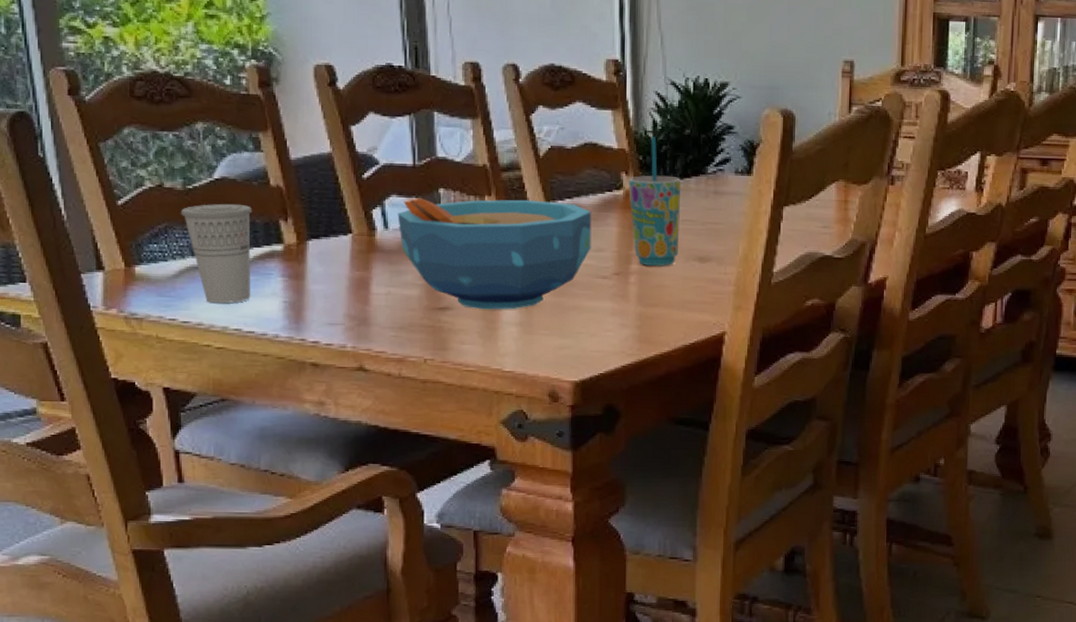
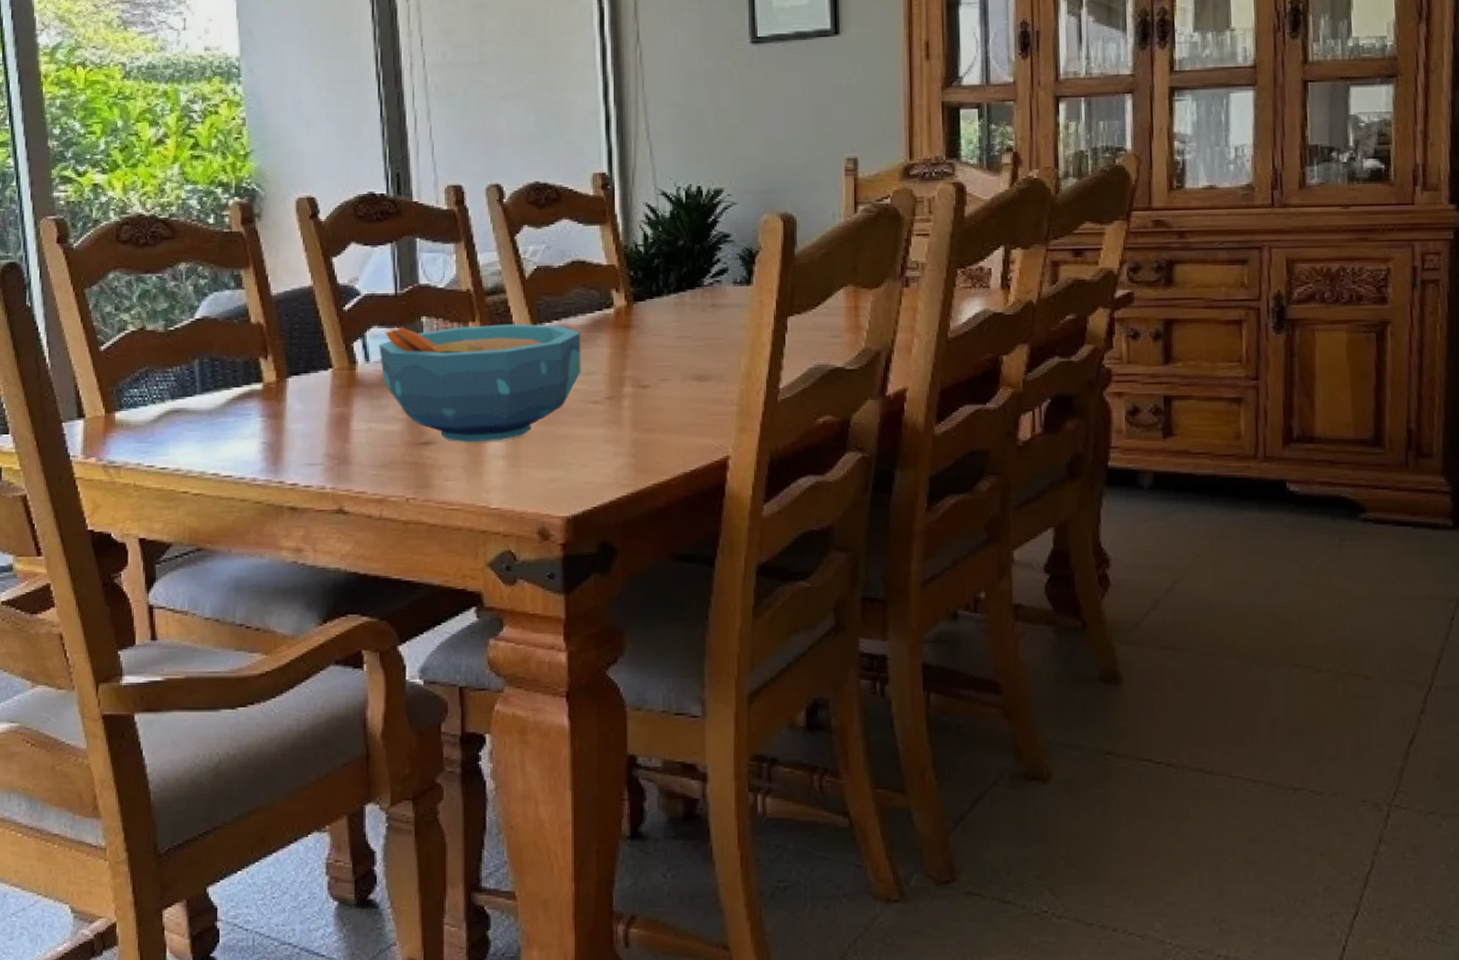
cup: present [181,203,252,304] -> none [162,343,232,448]
cup: present [629,137,681,266] -> none [620,250,676,387]

